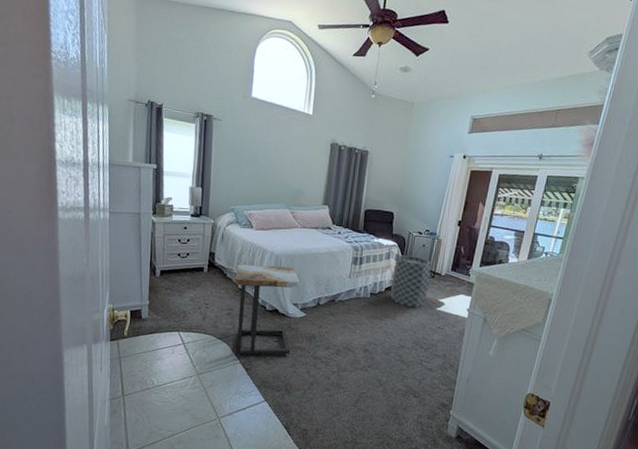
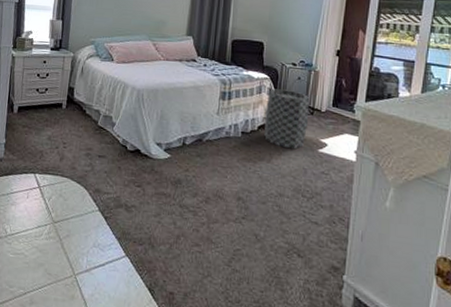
side table: present [234,264,300,356] -> none [94,100,164,202]

